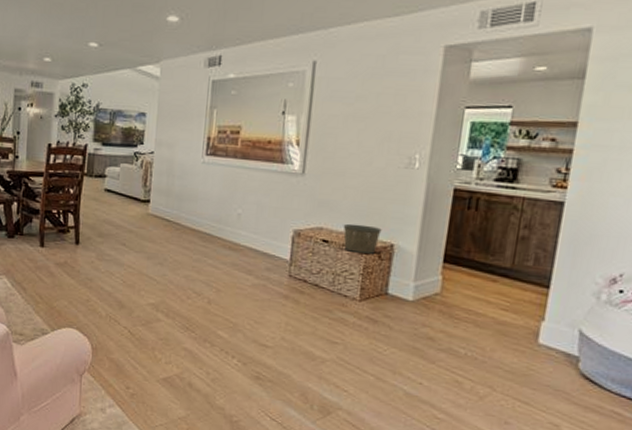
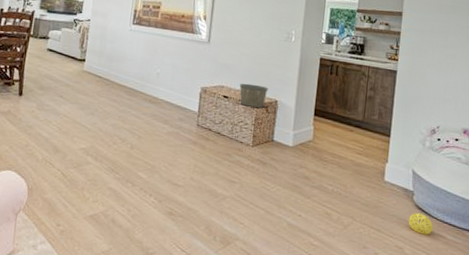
toy ball: none [568,383,606,411] -> present [408,213,434,235]

